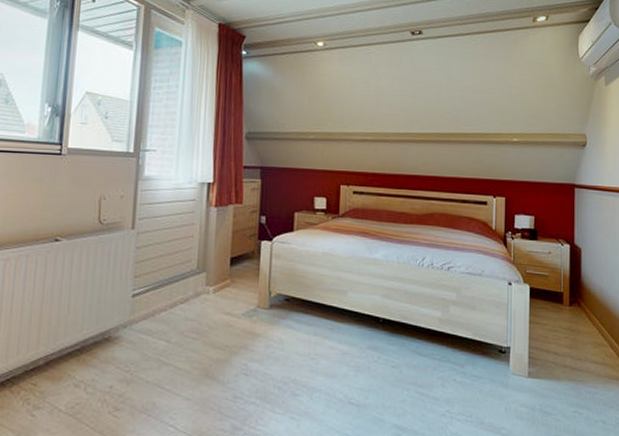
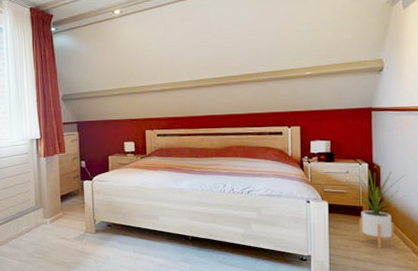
house plant: none [548,246,605,341] -> present [346,164,406,248]

